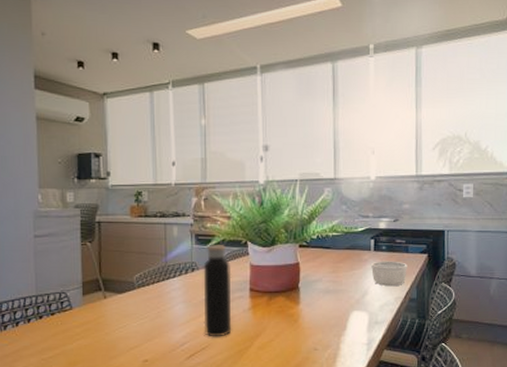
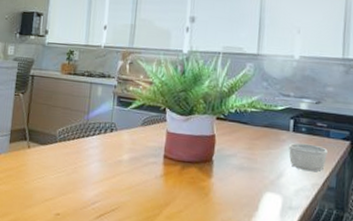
water bottle: present [203,237,232,337] -> none [116,101,148,201]

